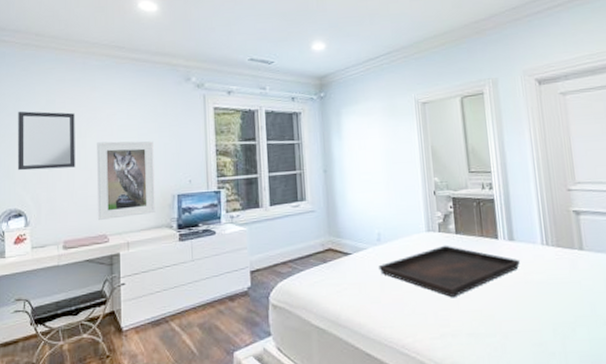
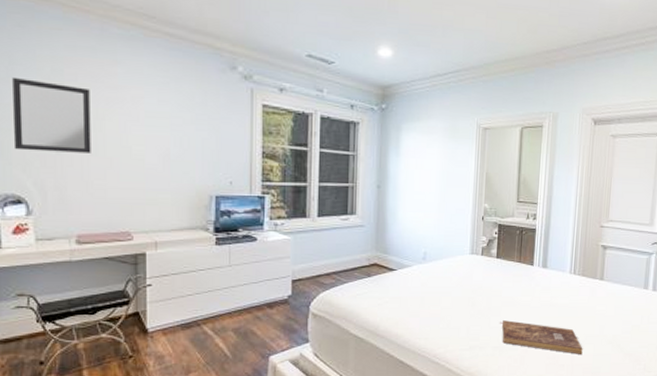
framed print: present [97,141,156,220] -> none [119,127,189,216]
serving tray: present [378,245,520,298] -> none [421,267,549,316]
bible: none [471,302,575,340] -> present [500,320,583,354]

